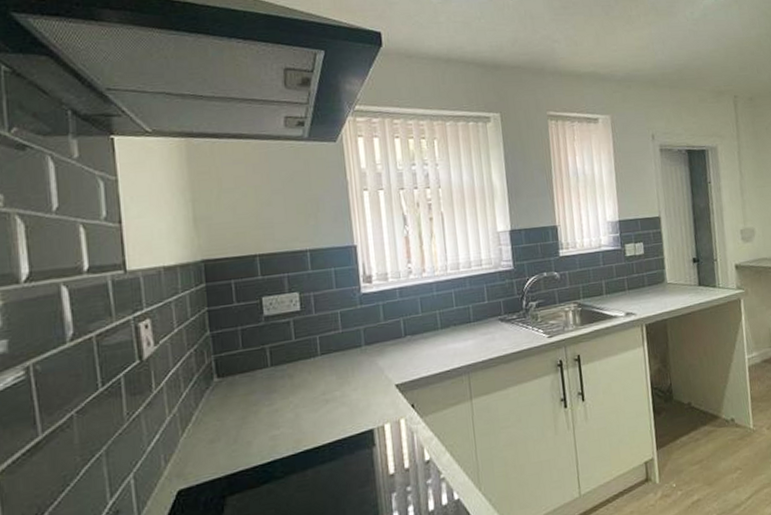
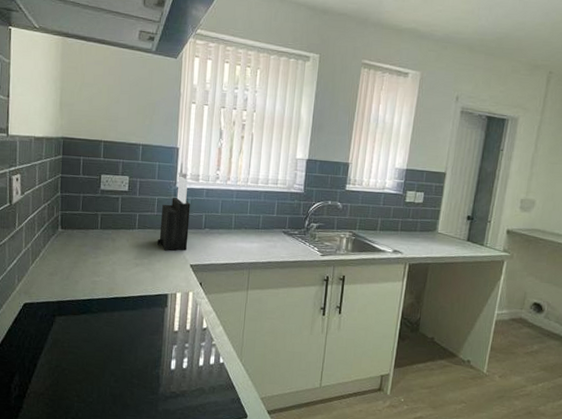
knife block: none [348,278,388,375] -> present [158,176,191,251]

